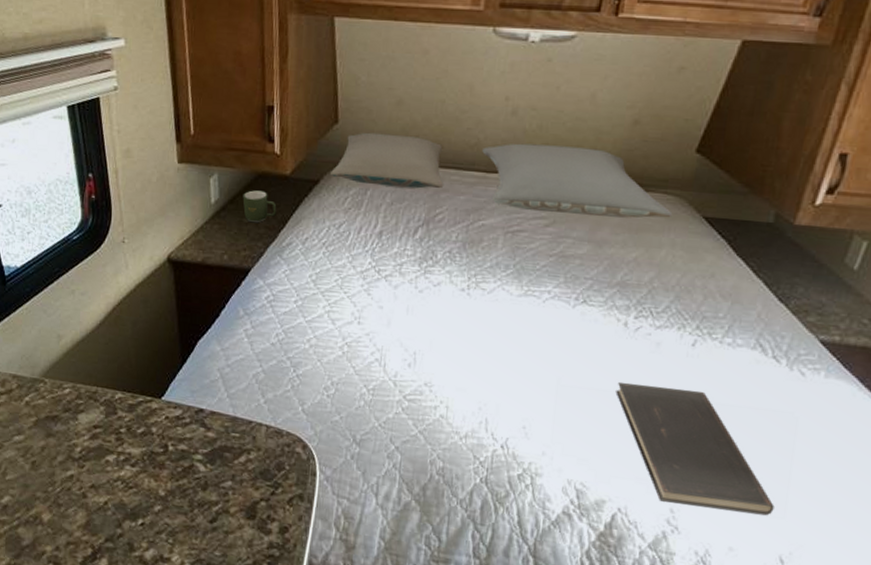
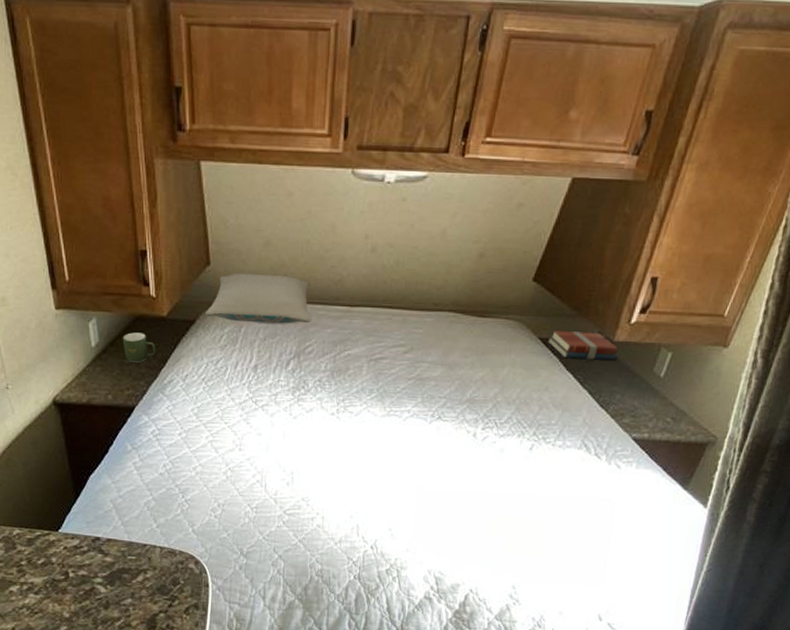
pillow: present [482,143,673,219] -> none [346,278,514,343]
hardcover book: present [616,383,774,516] -> none [467,485,595,584]
books: none [713,209,800,248] -> present [547,331,618,361]

